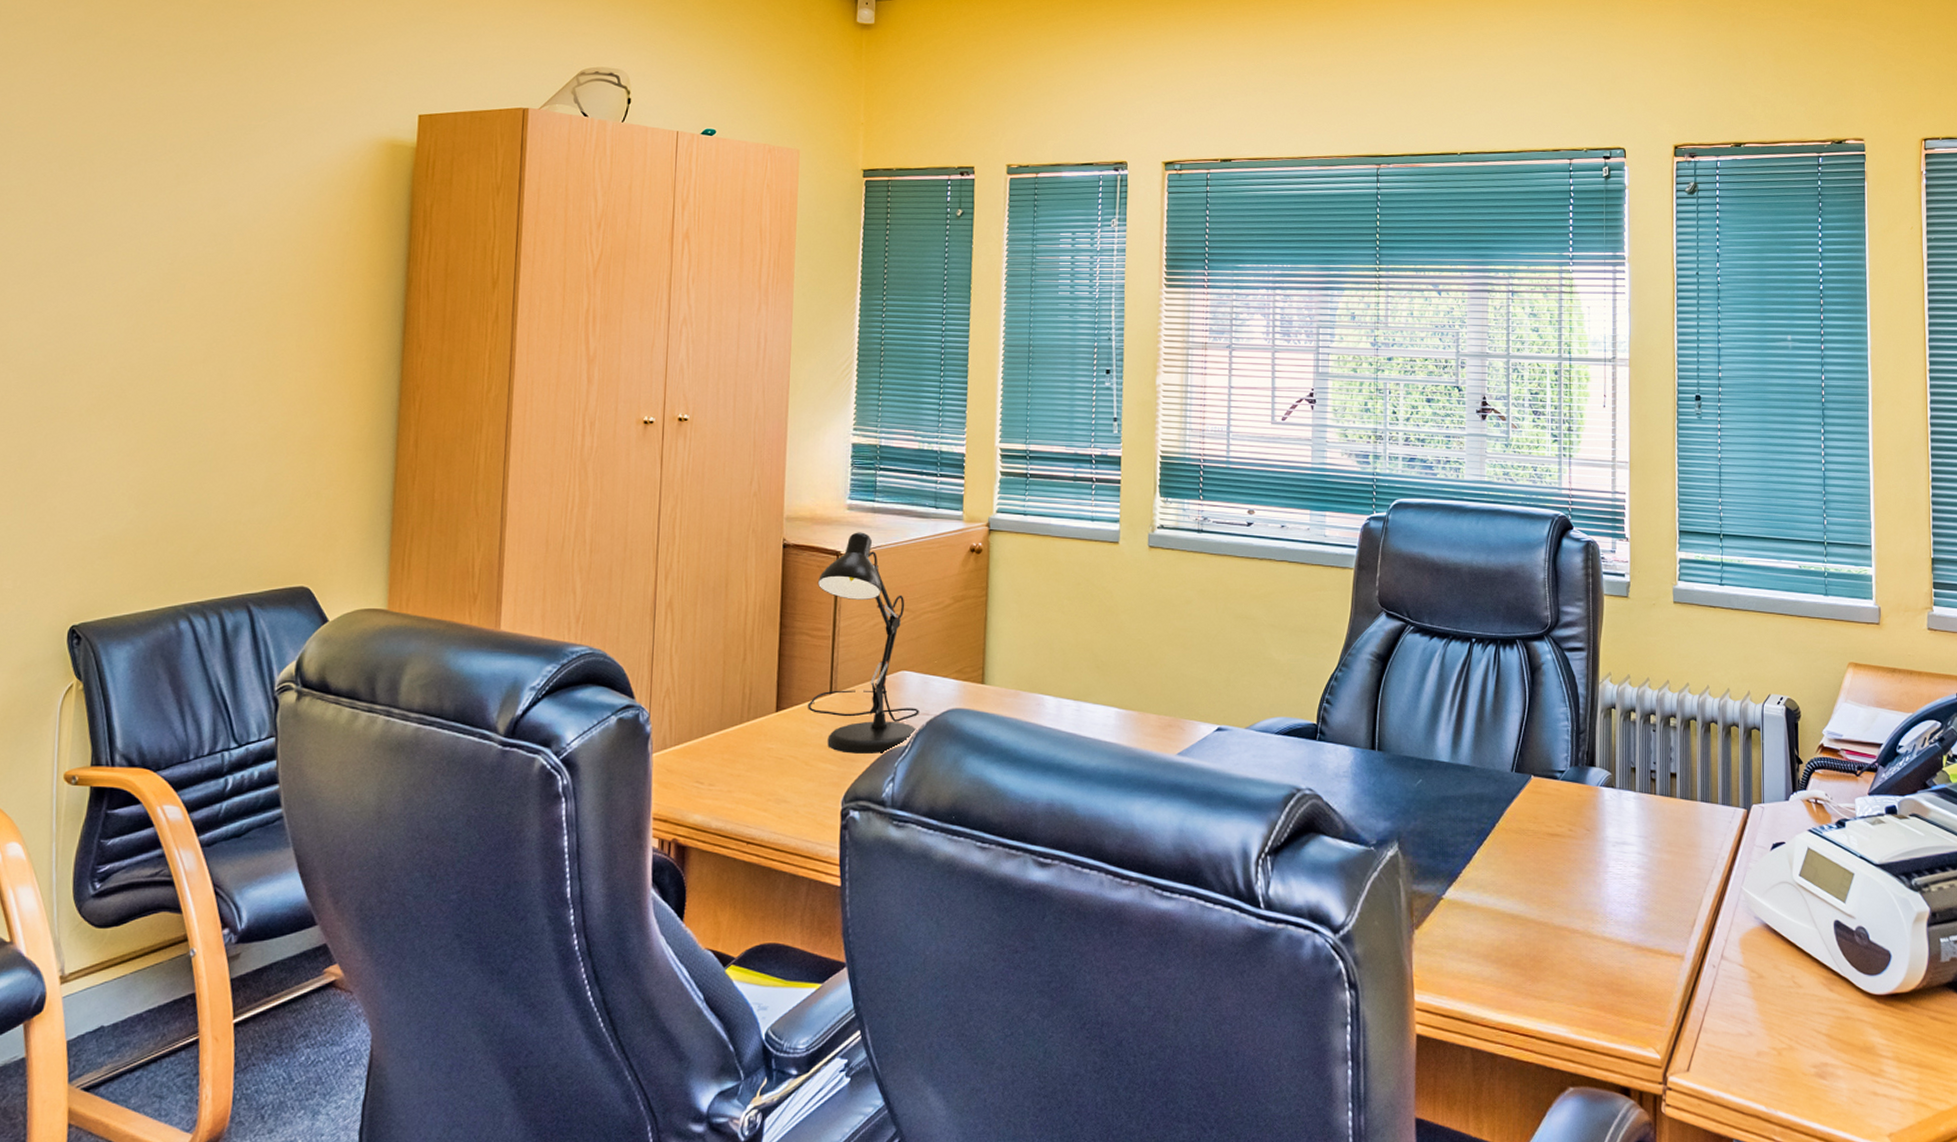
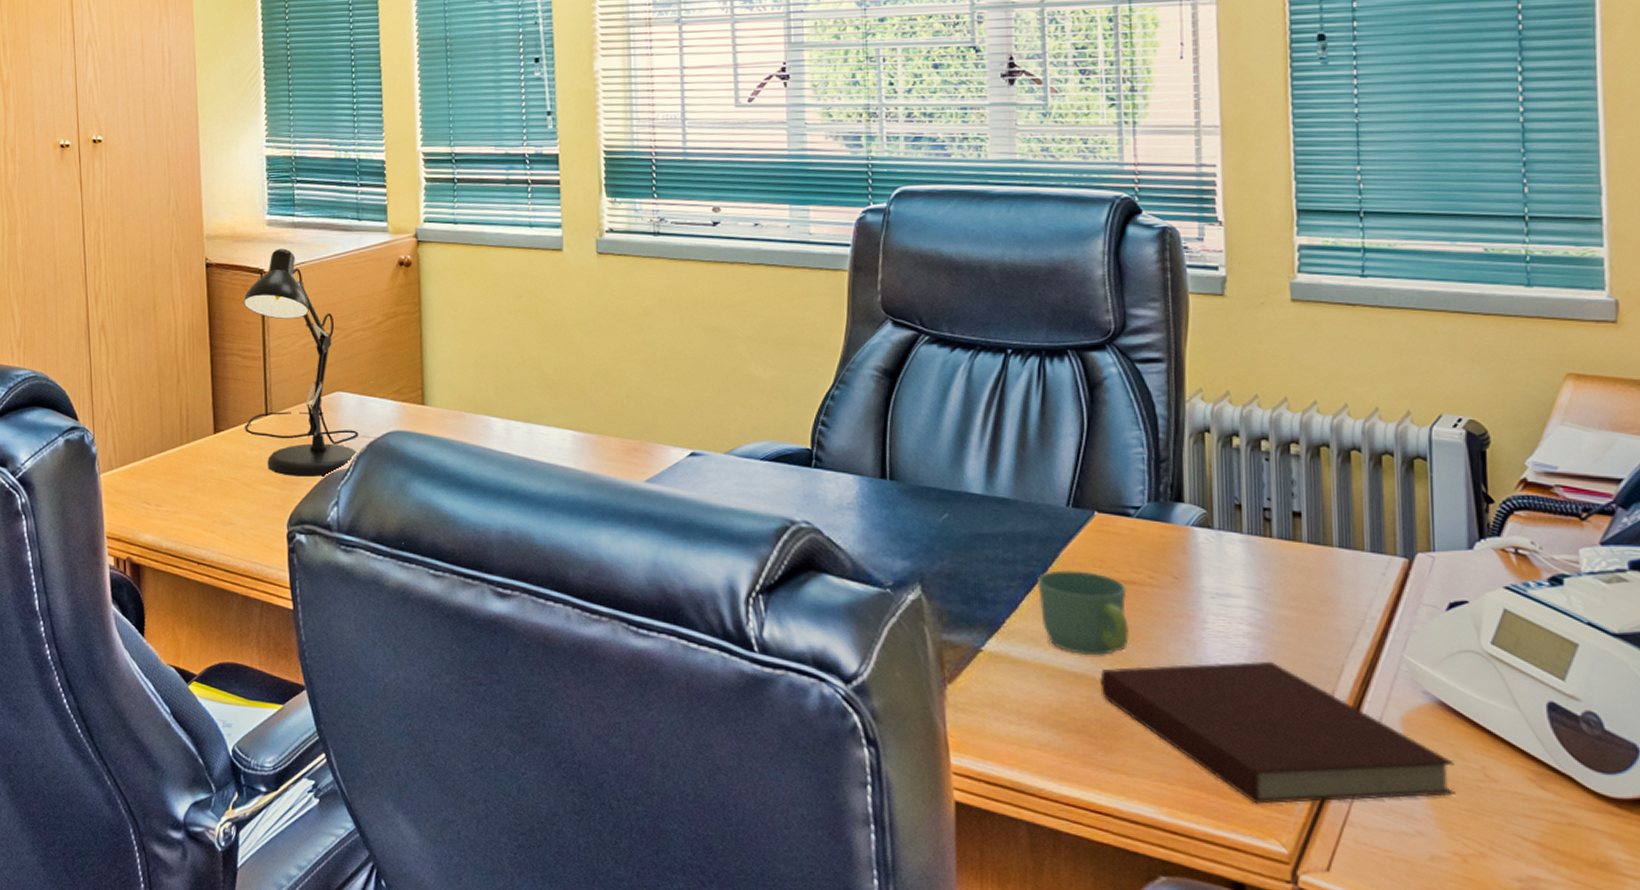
mug: none [1487,826,1553,899] -> present [1038,570,1129,656]
notebook: none [1530,897,1774,1019] -> present [1100,661,1455,805]

